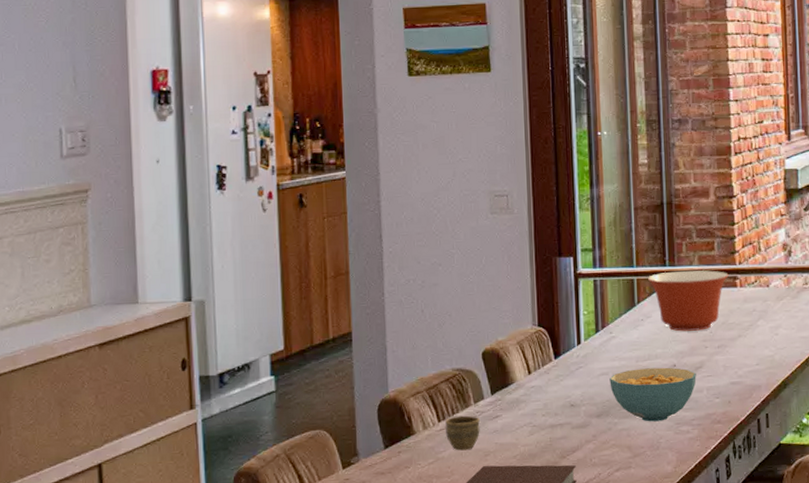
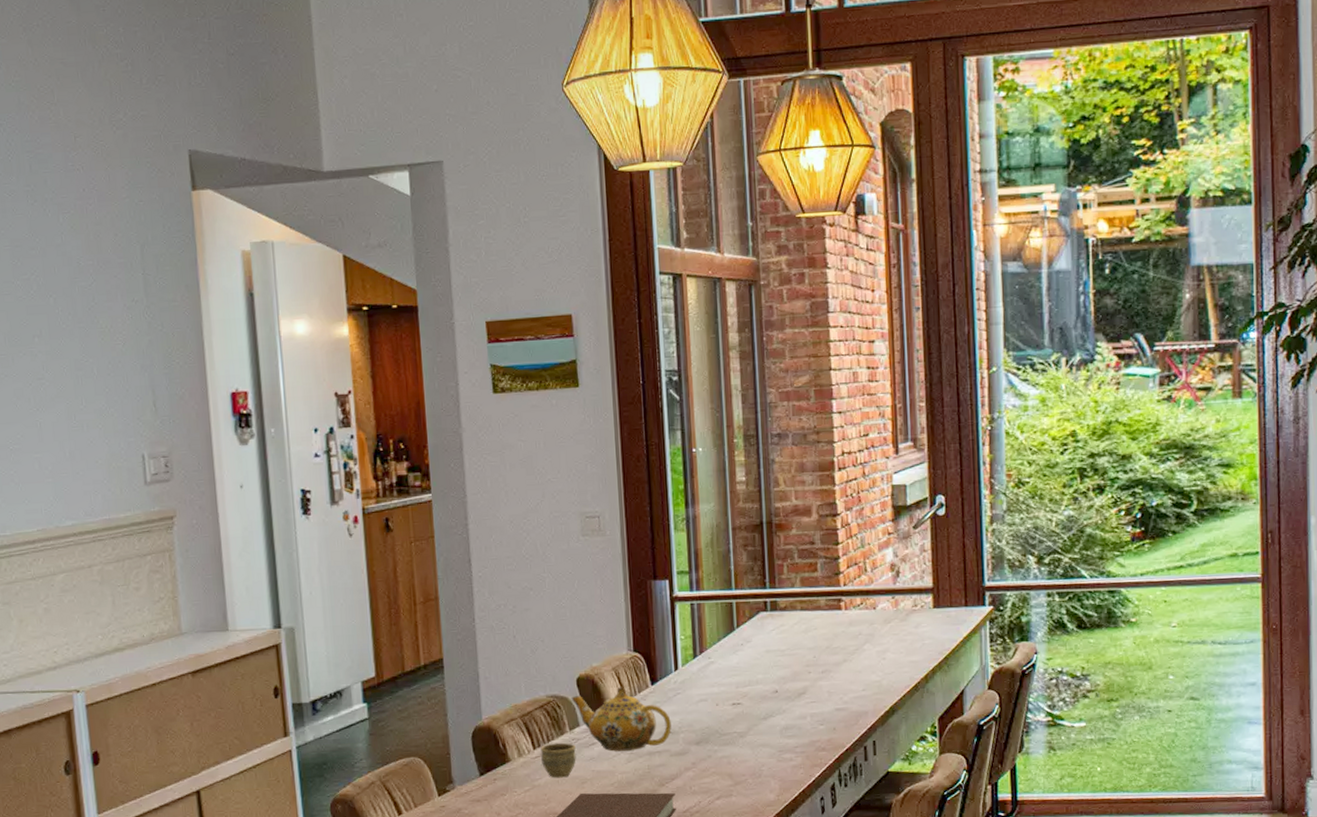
teapot: none [476,361,573,424] -> present [571,687,671,752]
cereal bowl: present [609,367,697,422] -> none [709,693,800,749]
mixing bowl: present [647,270,729,332] -> none [746,592,833,656]

